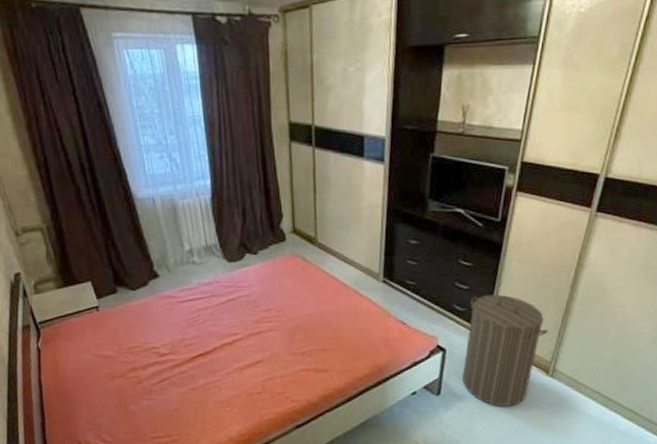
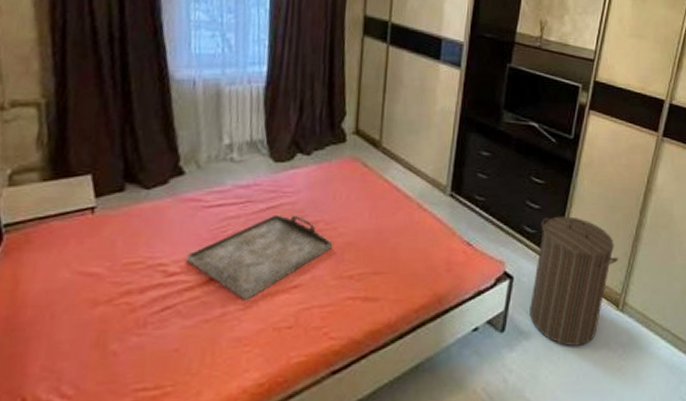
serving tray: none [171,304,285,373] -> present [186,214,333,300]

